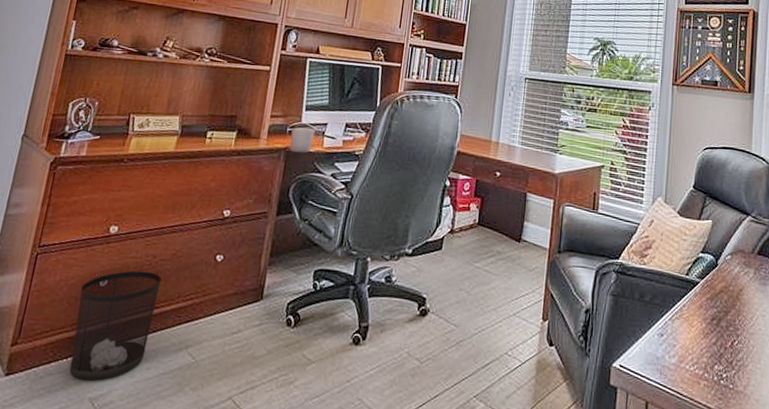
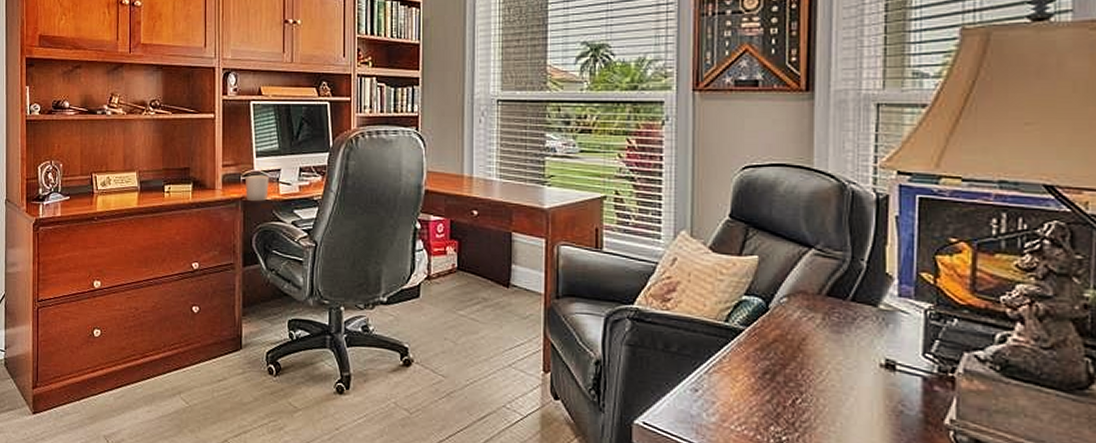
waste bin: present [69,270,162,381] -> none [79,322,146,421]

